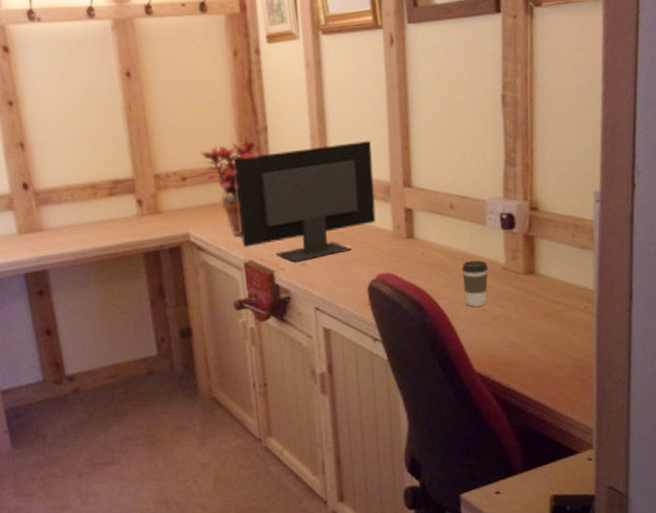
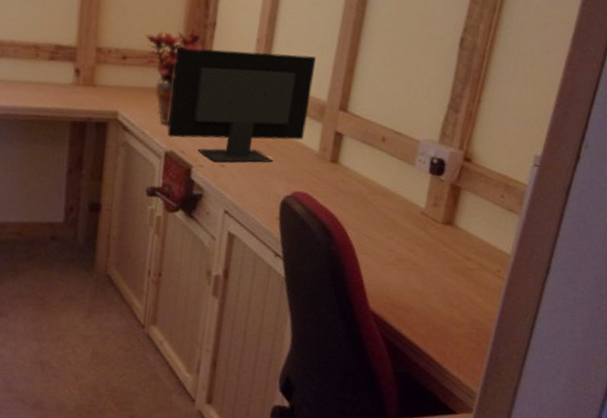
coffee cup: present [461,260,488,307] -> none [375,198,407,246]

